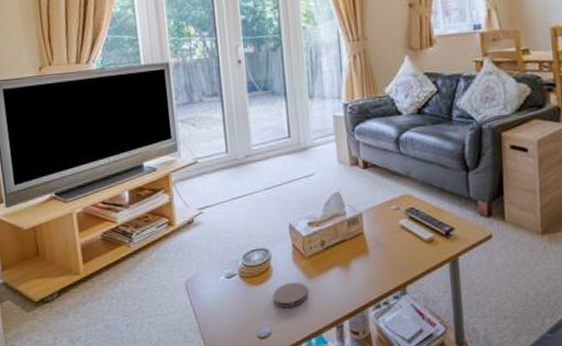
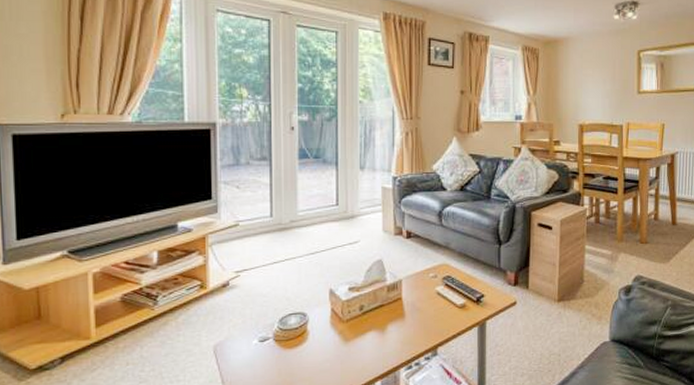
coaster: present [272,282,308,309] -> none [307,345,343,371]

